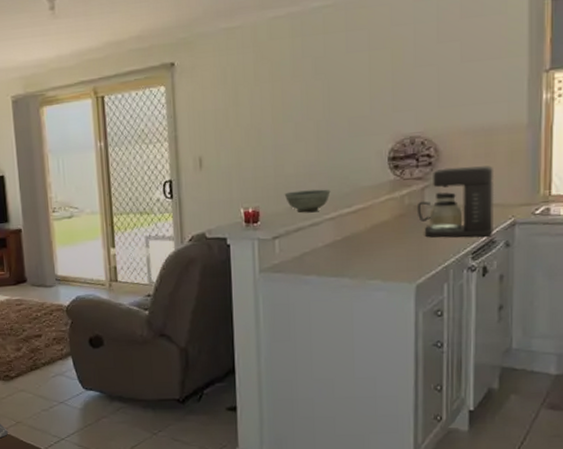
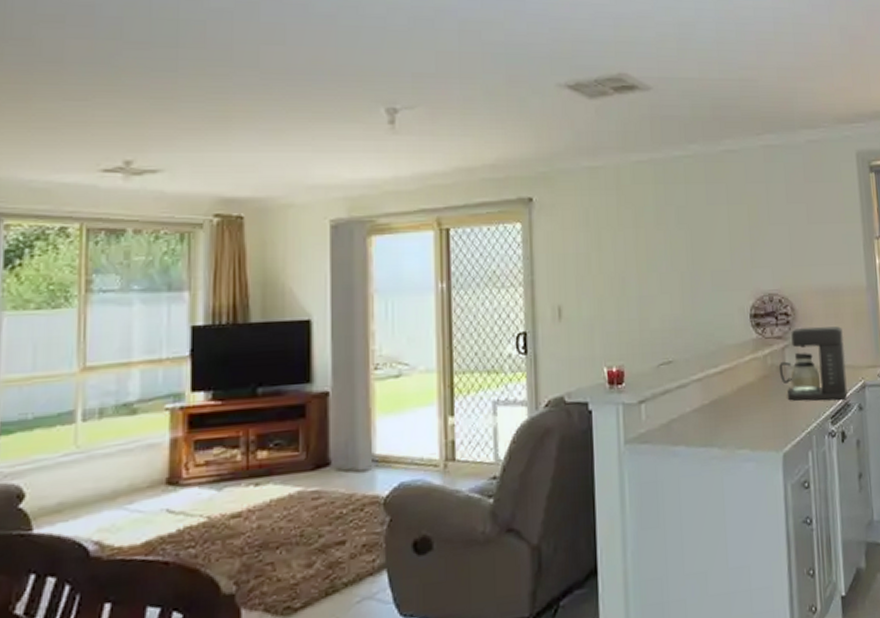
bowl: present [284,189,331,213] -> none [650,346,697,373]

